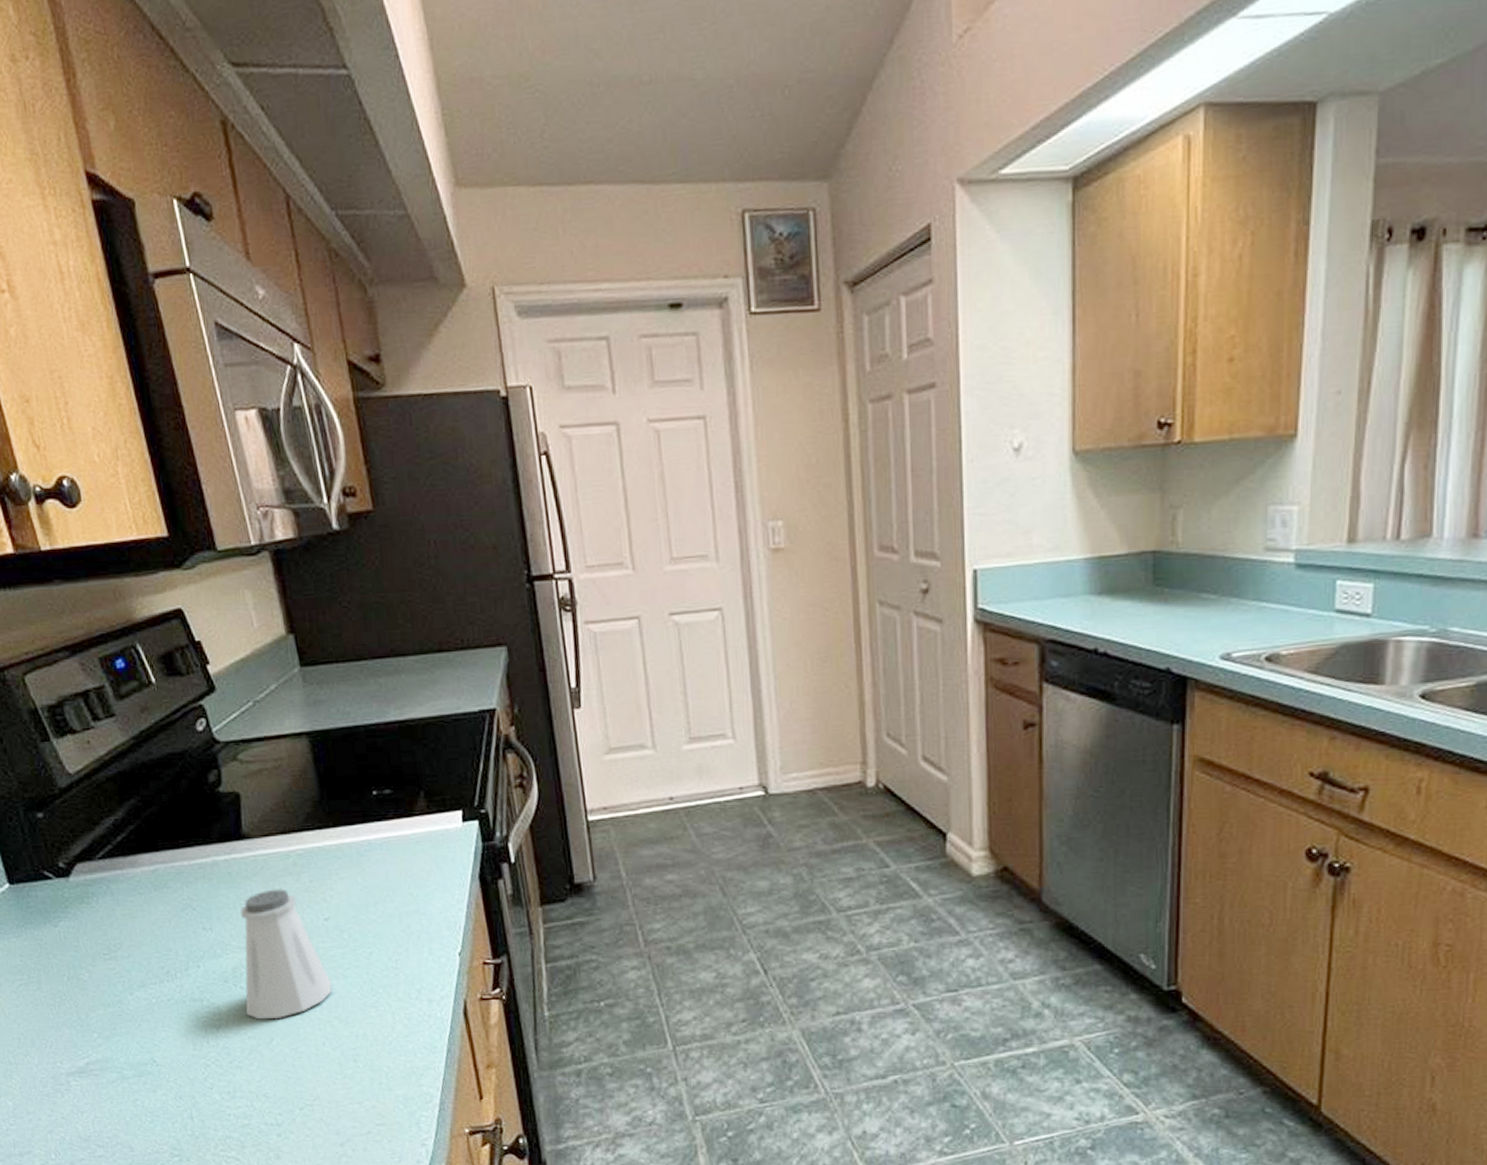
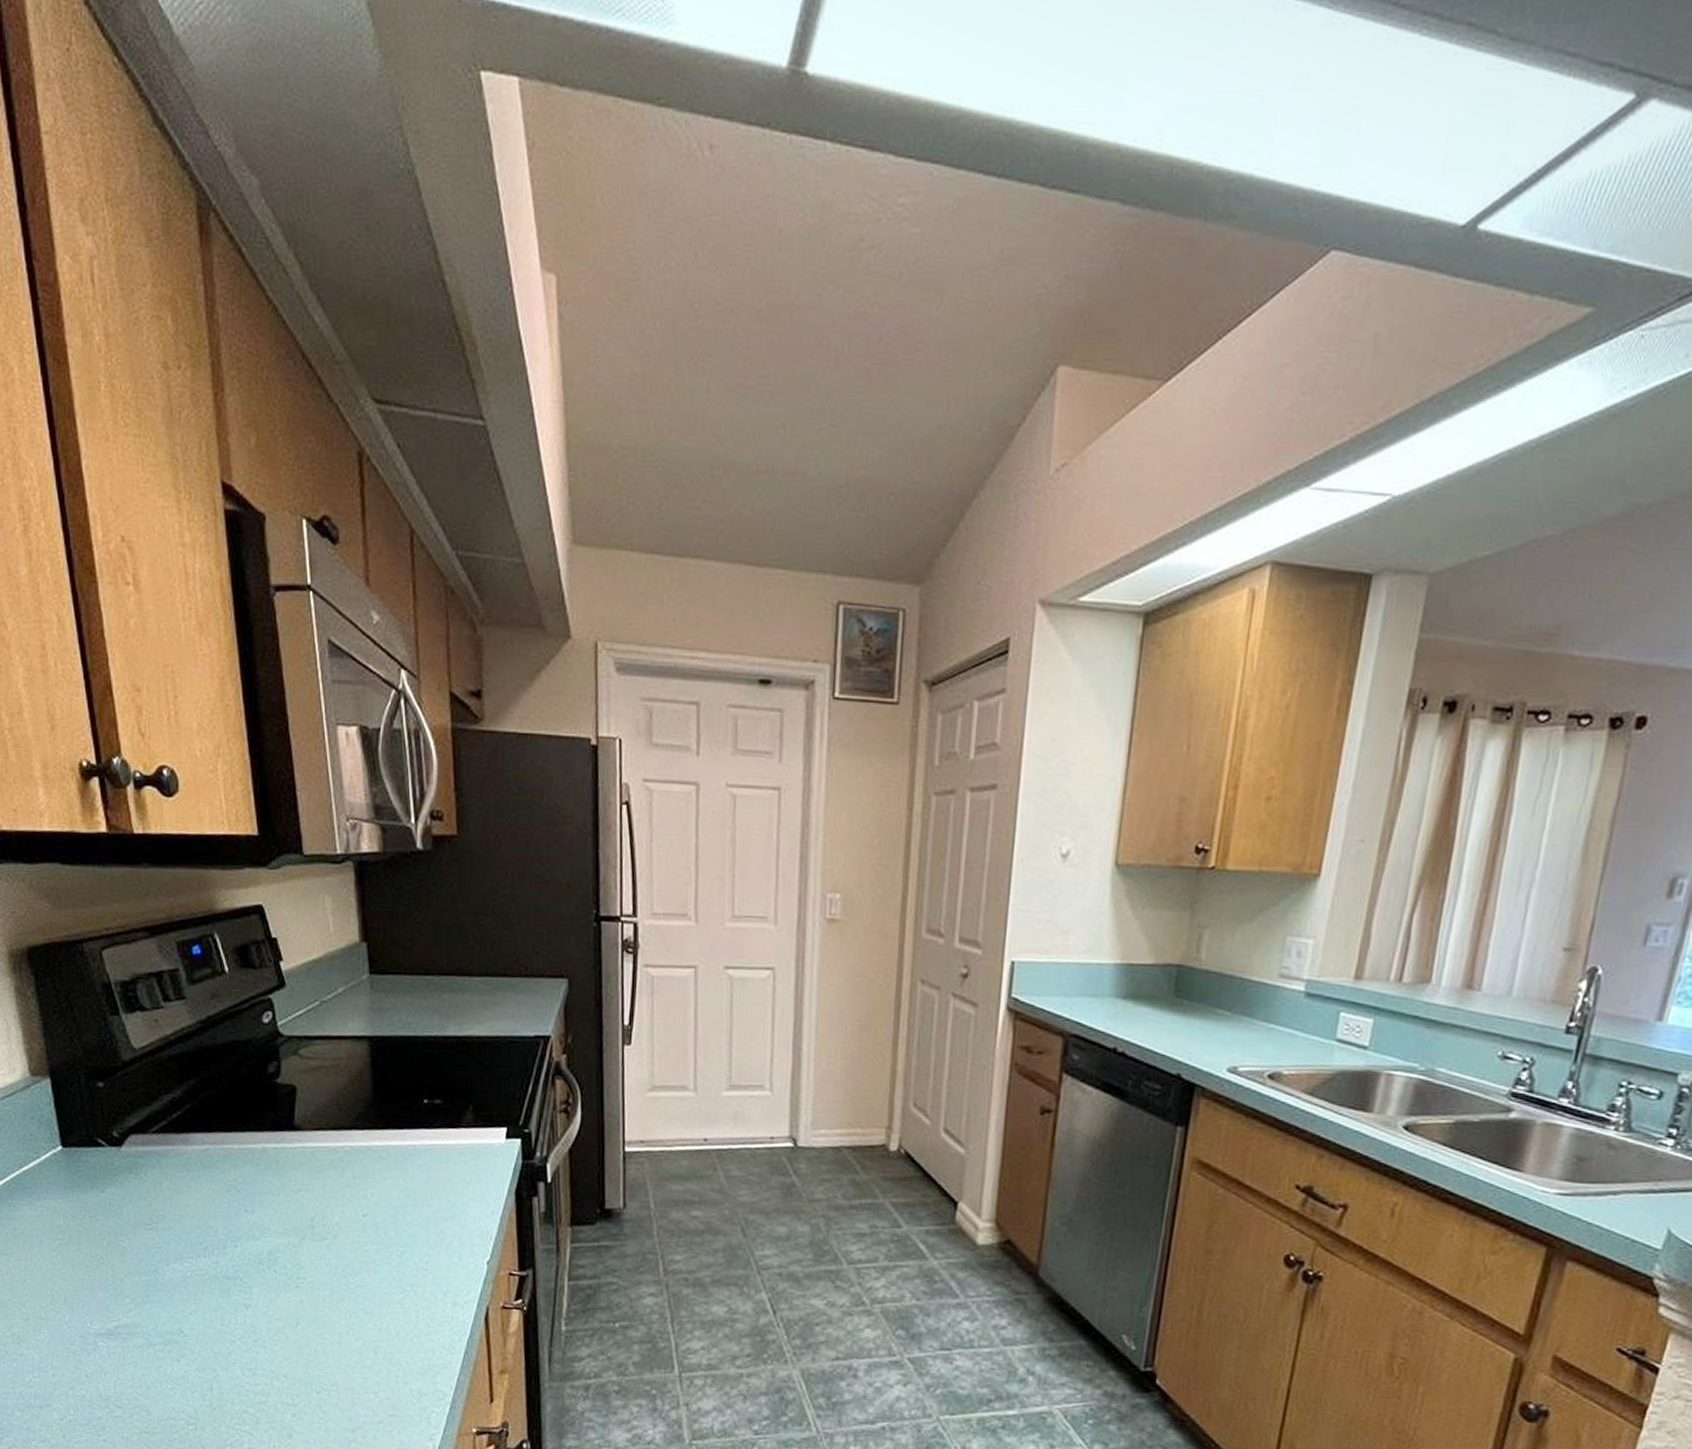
saltshaker: present [240,889,333,1020] -> none [276,1181,363,1305]

